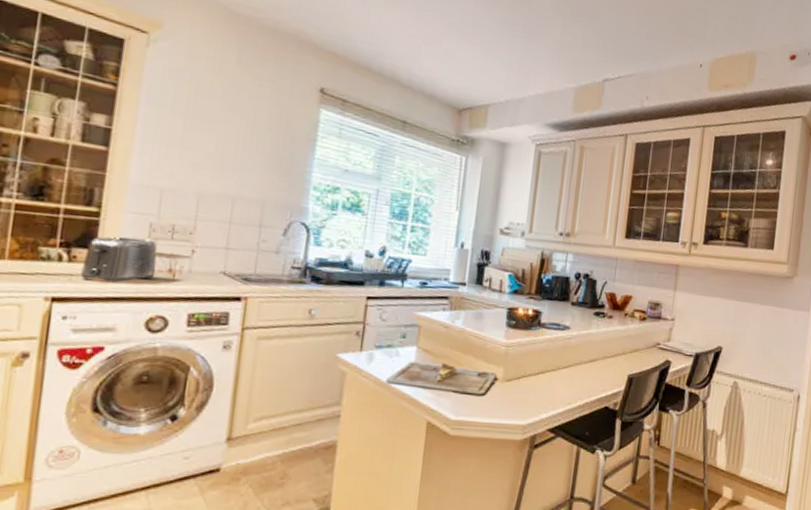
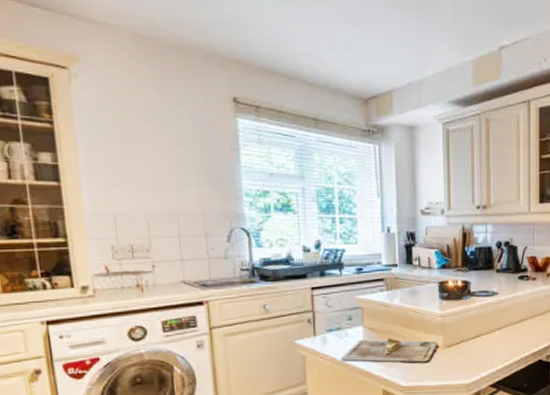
toaster: present [81,236,158,283] -> none [64,261,127,303]

